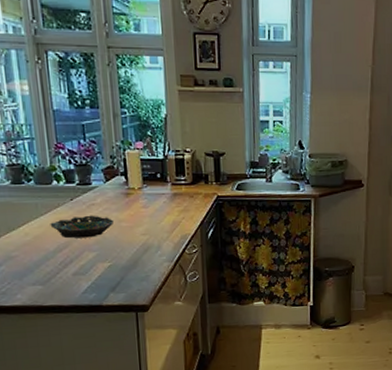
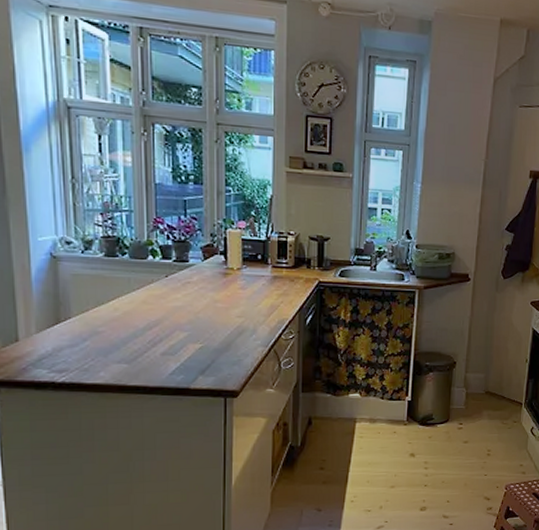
bowl: present [50,215,115,239] -> none [141,293,210,317]

